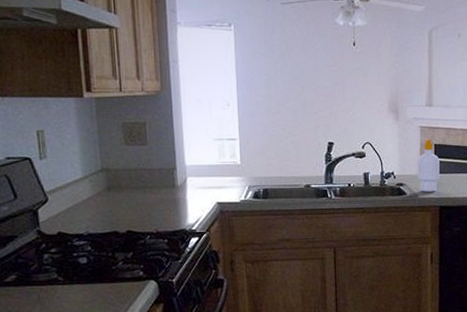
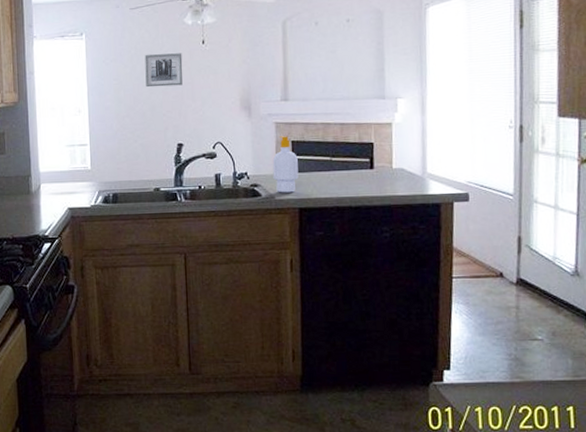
wall art: none [296,51,334,85] -> present [145,53,183,88]

